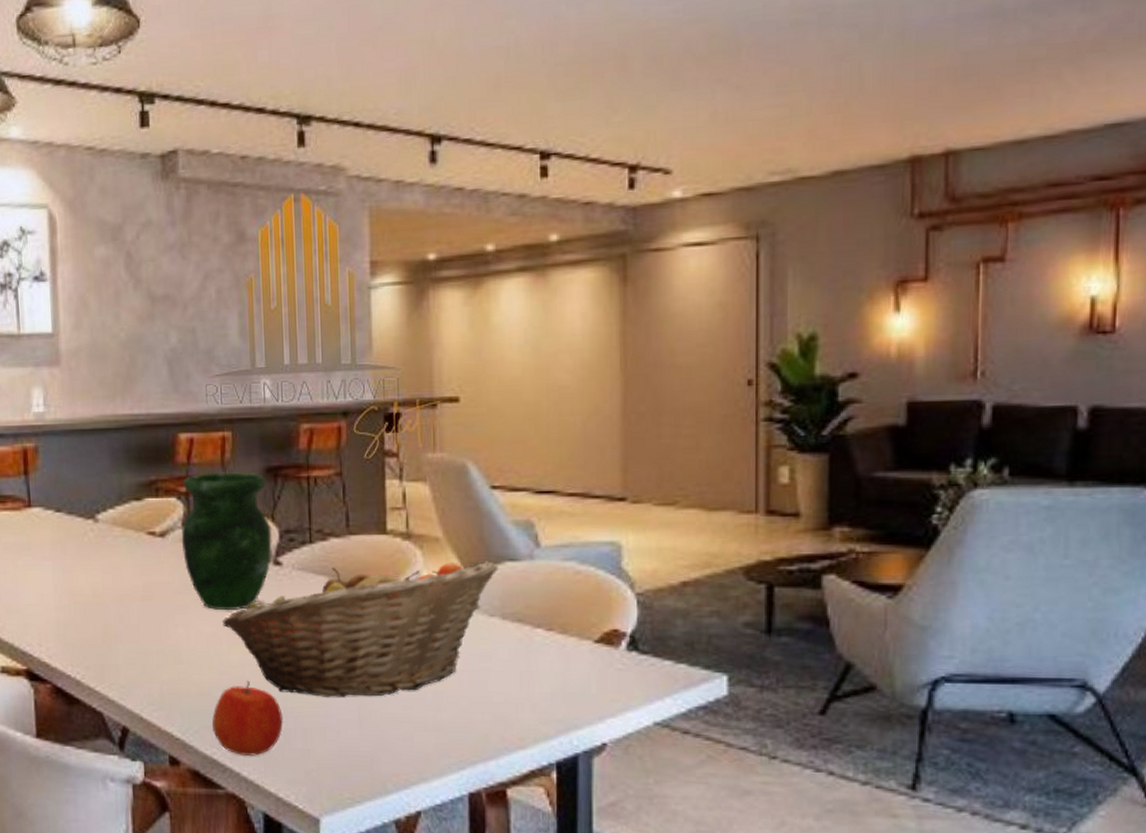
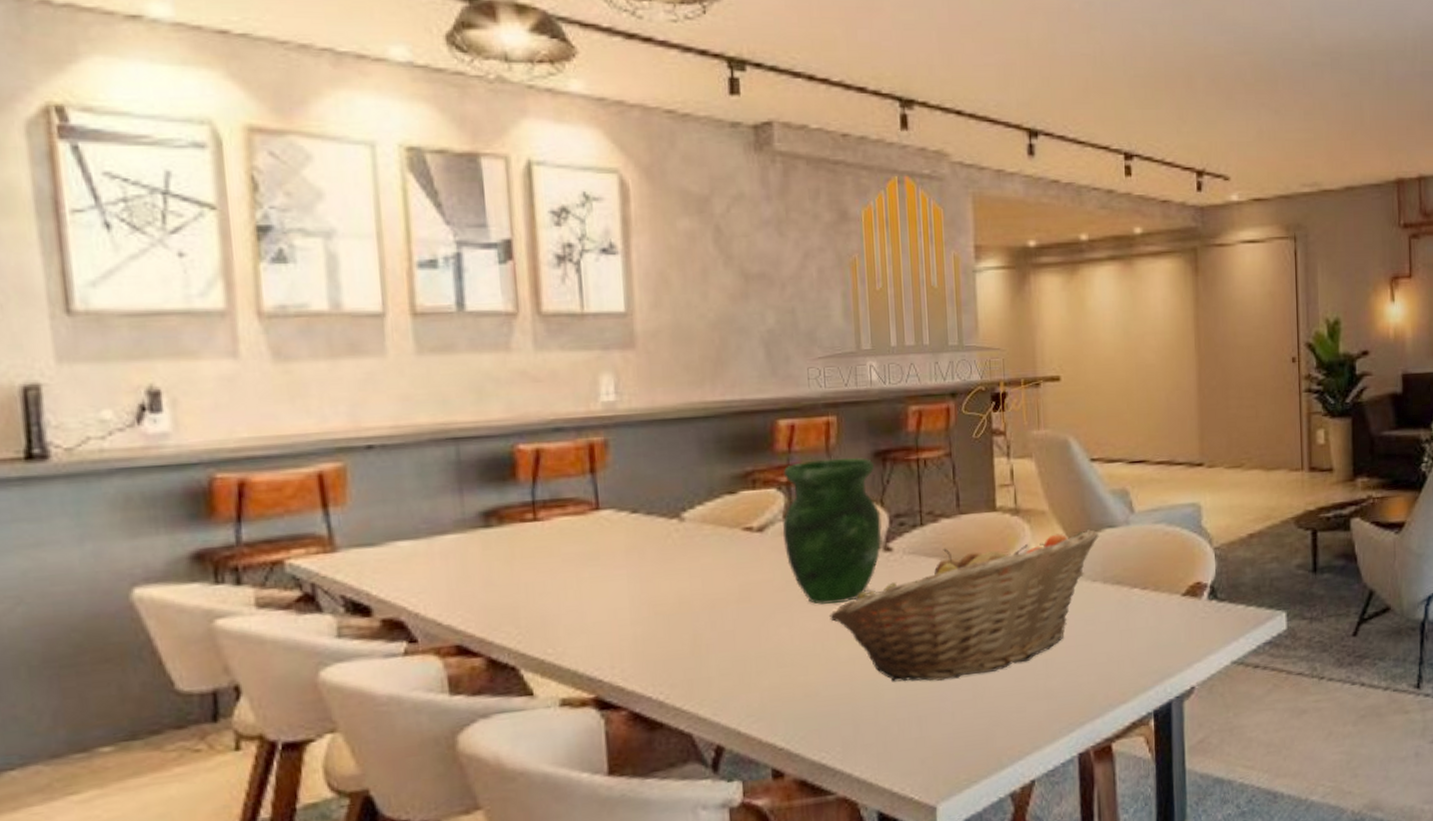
apple: present [212,681,283,756] -> none [820,675,897,755]

